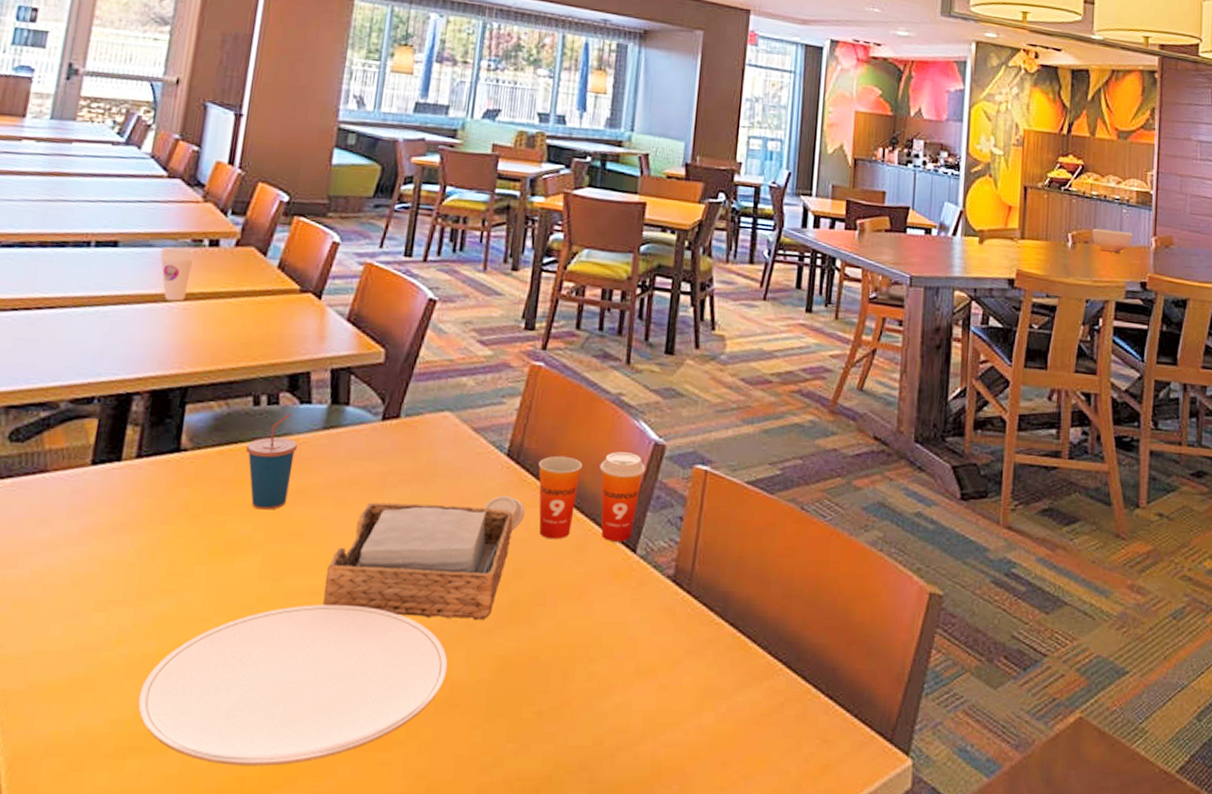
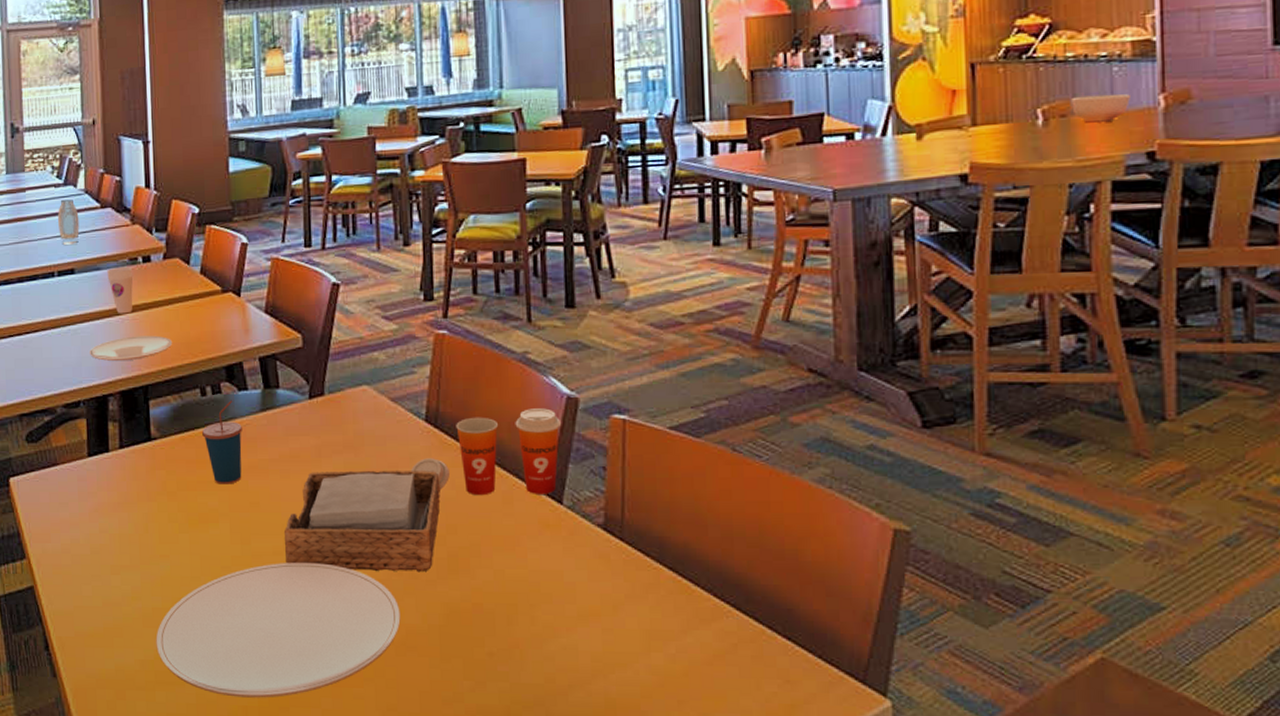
vase: none [107,161,138,215] -> present [58,200,80,246]
plate: none [119,327,229,356] -> present [90,335,173,361]

